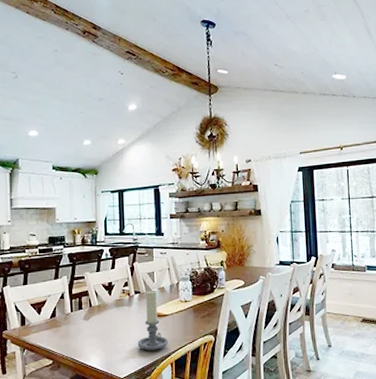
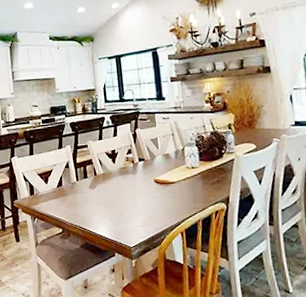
candle holder: present [137,290,169,350] -> none [144,156,178,219]

